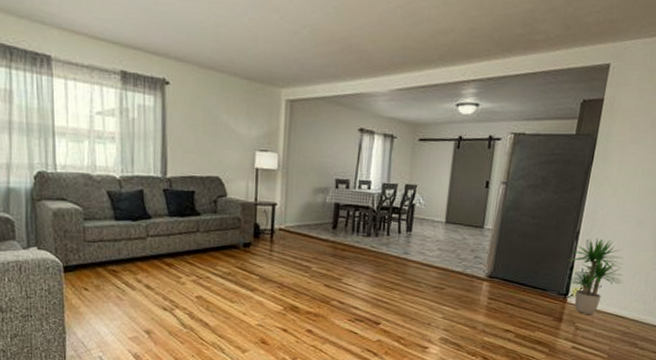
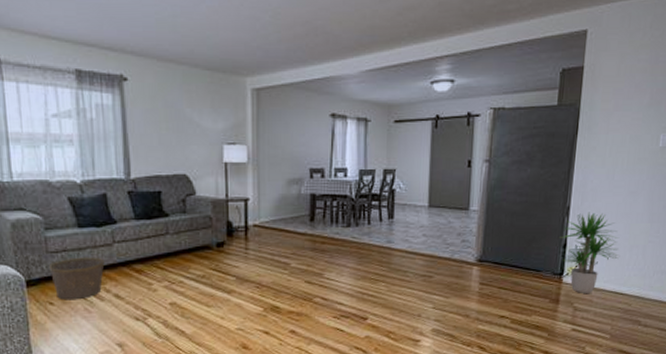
basket: none [87,248,138,288] -> present [50,257,105,300]

